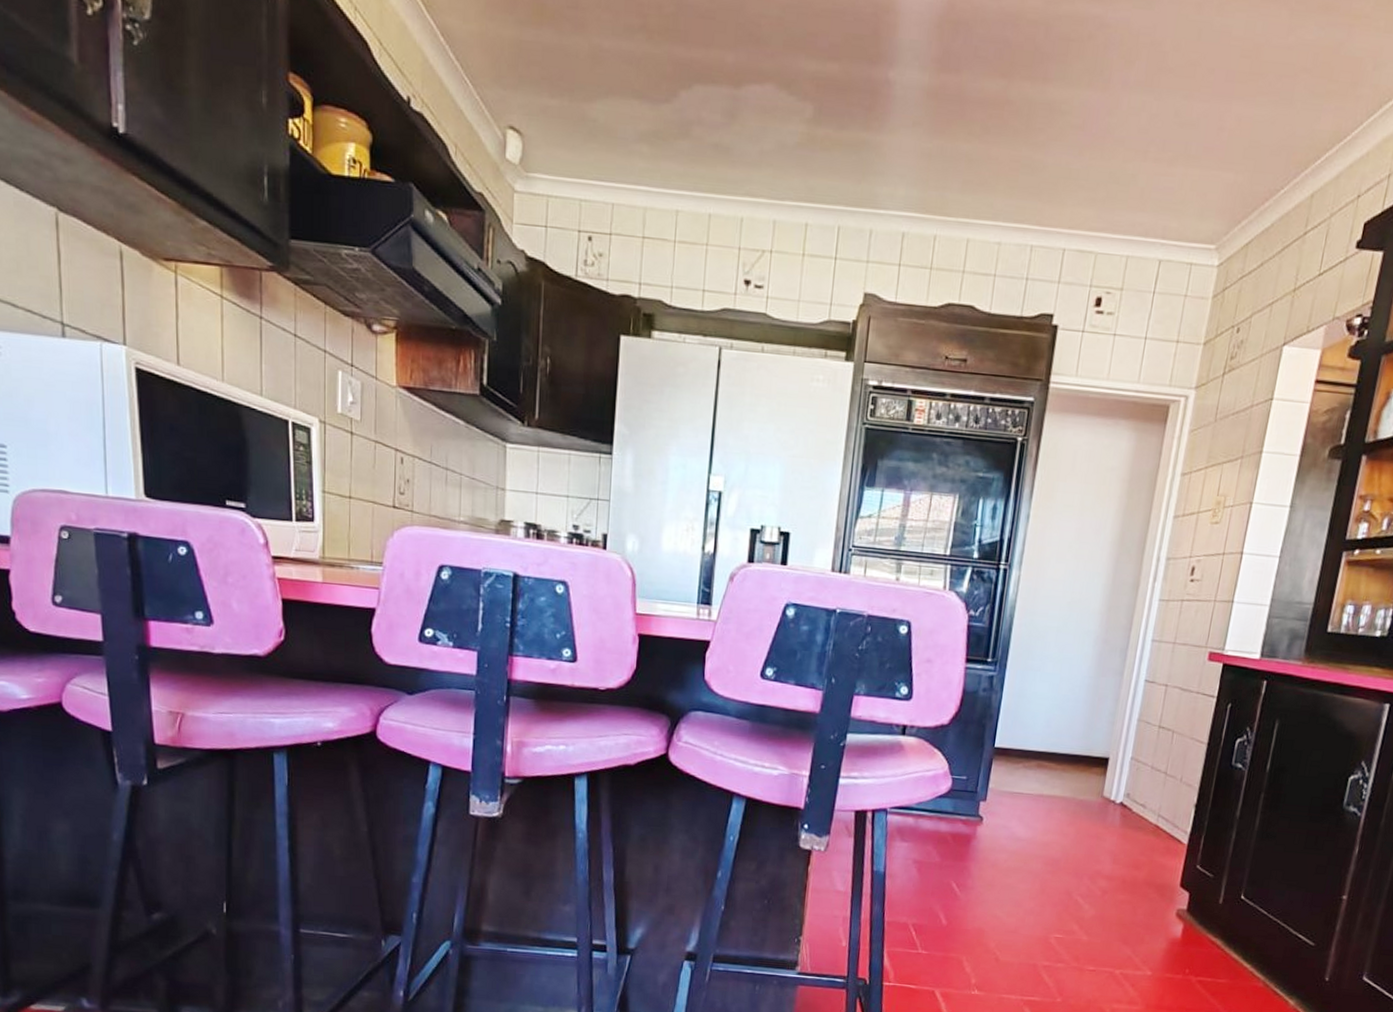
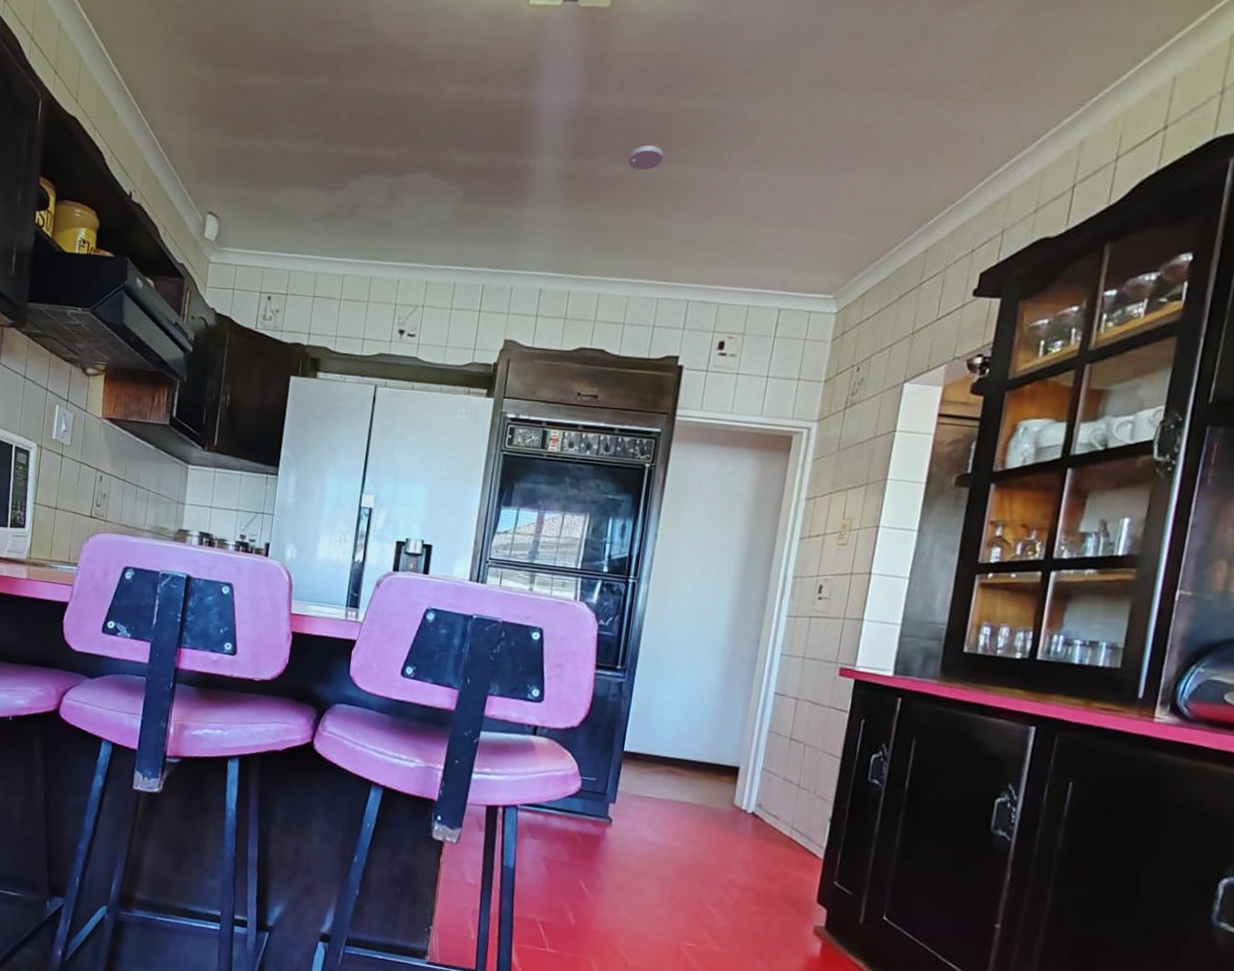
smoke detector: none [999,58,1039,90] -> present [628,145,664,170]

